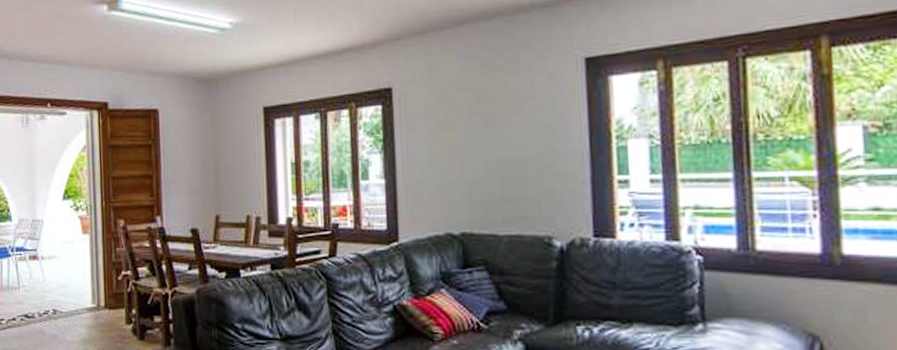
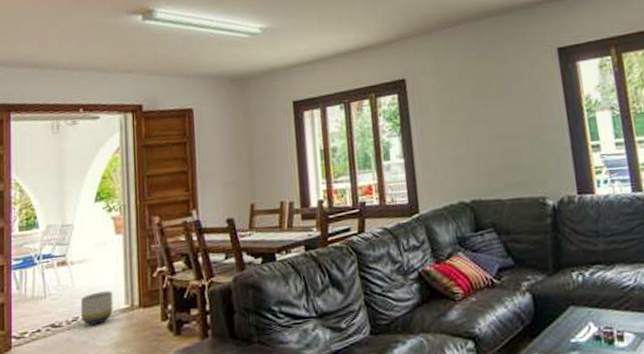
planter: none [51,289,81,320] -> present [81,290,113,325]

